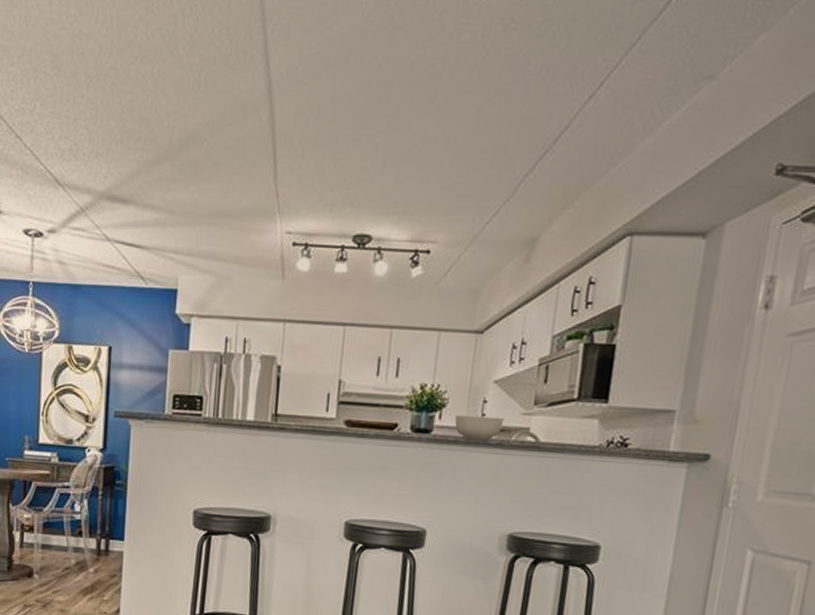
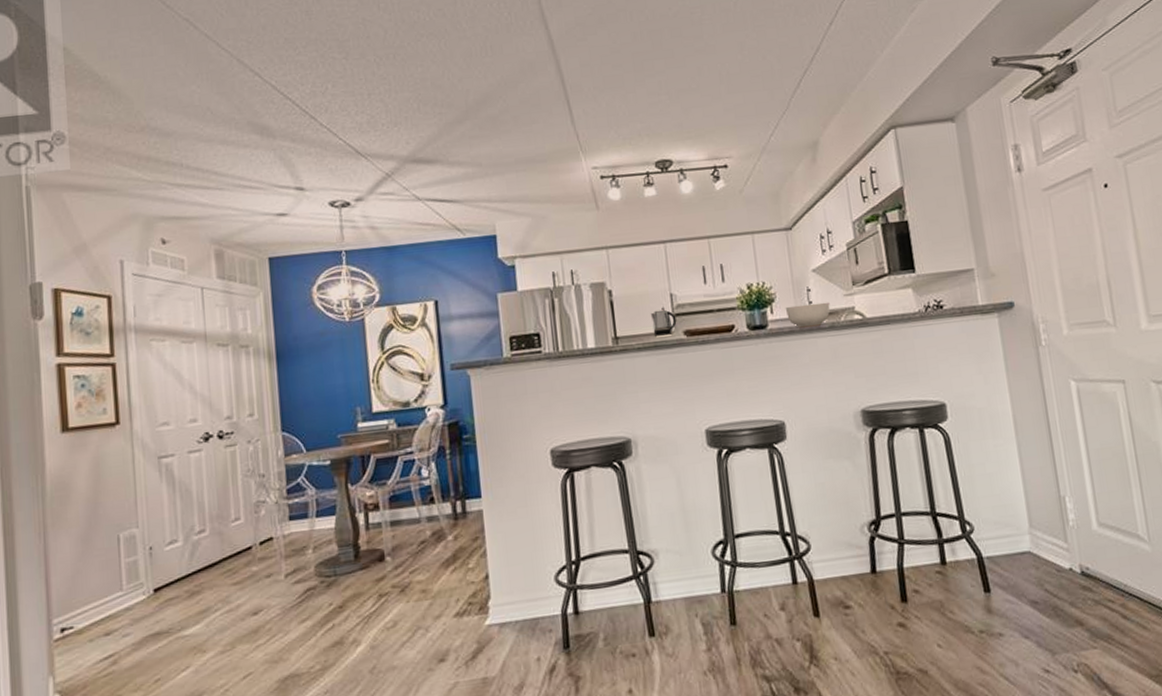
kettle: none [314,394,340,422] -> present [651,309,677,336]

